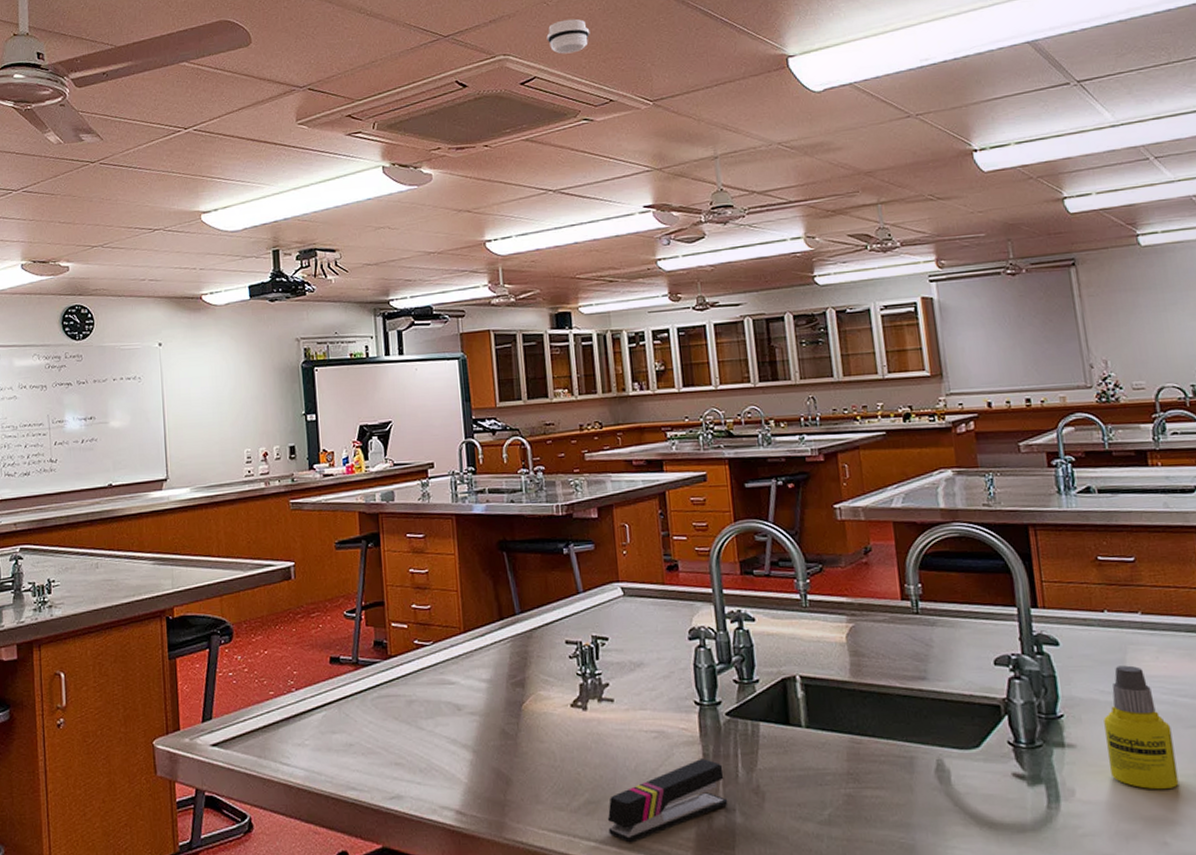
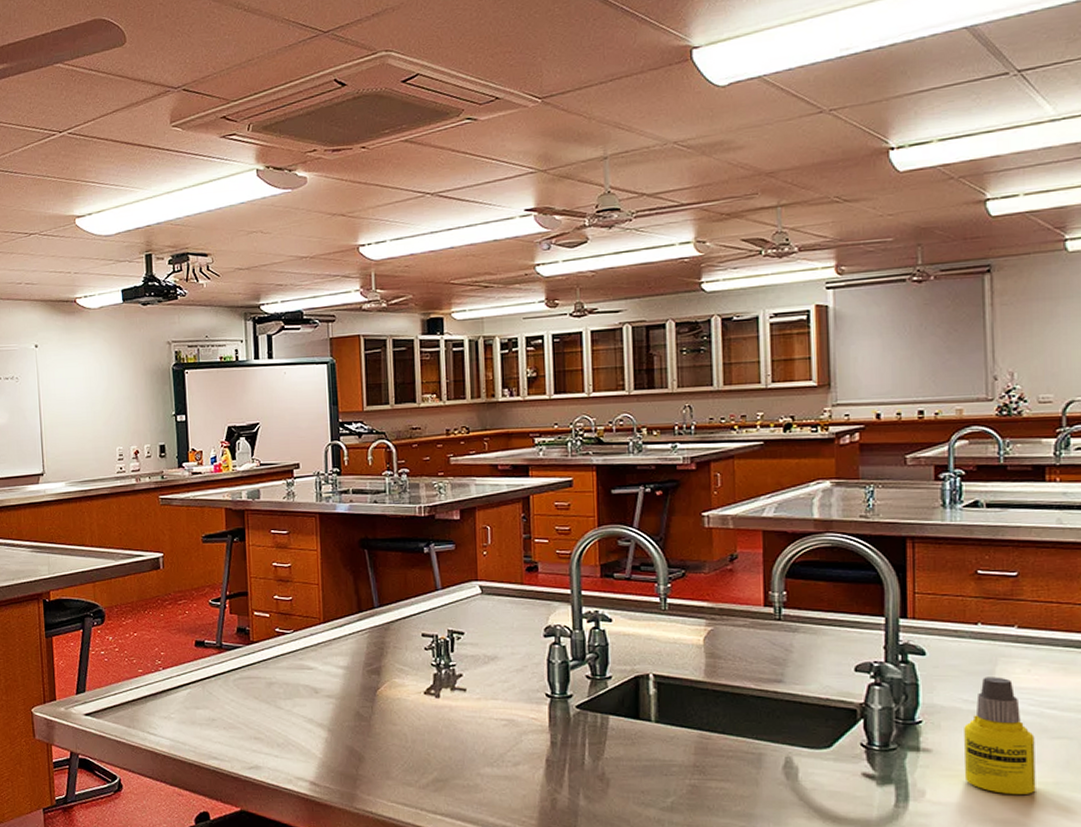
smoke detector: present [546,18,590,54] -> none [432,10,479,49]
stapler: present [607,759,728,843] -> none [454,746,573,818]

